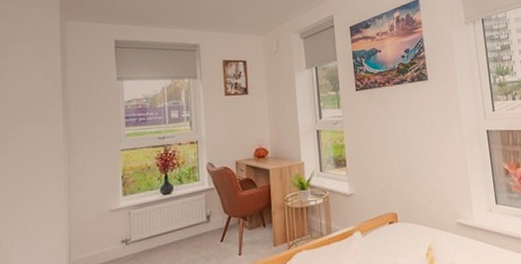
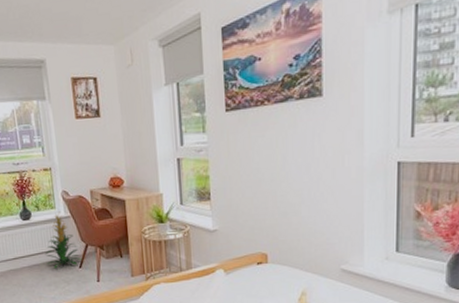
indoor plant: none [184,184,225,245] -> present [44,211,83,269]

